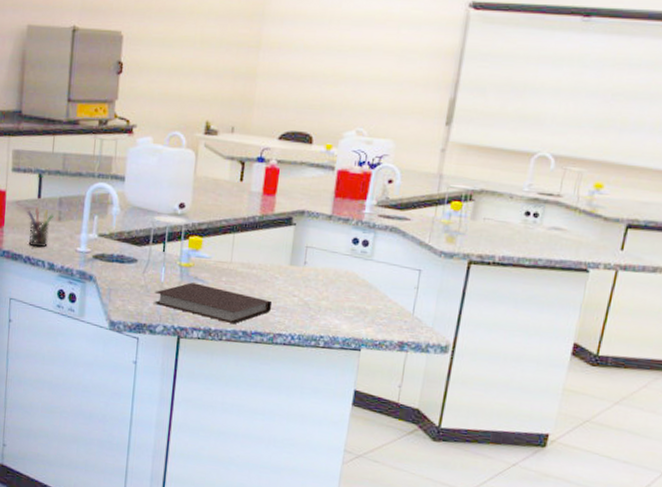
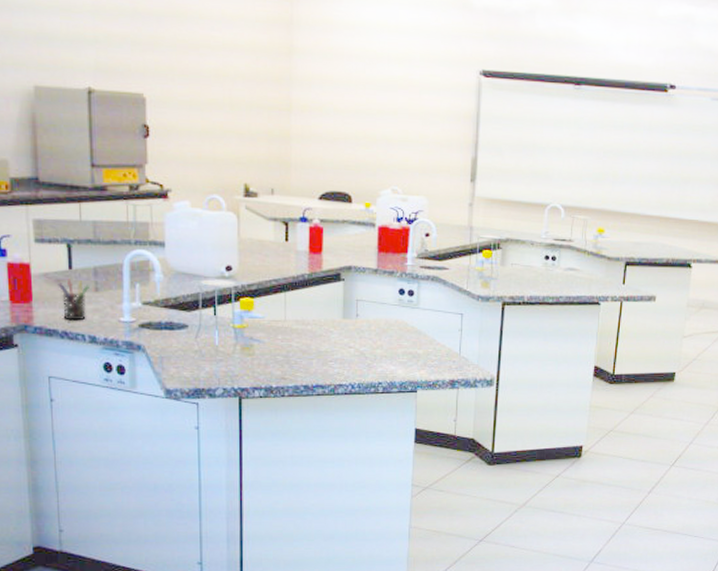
notebook: present [153,282,273,325] -> none [210,343,330,380]

